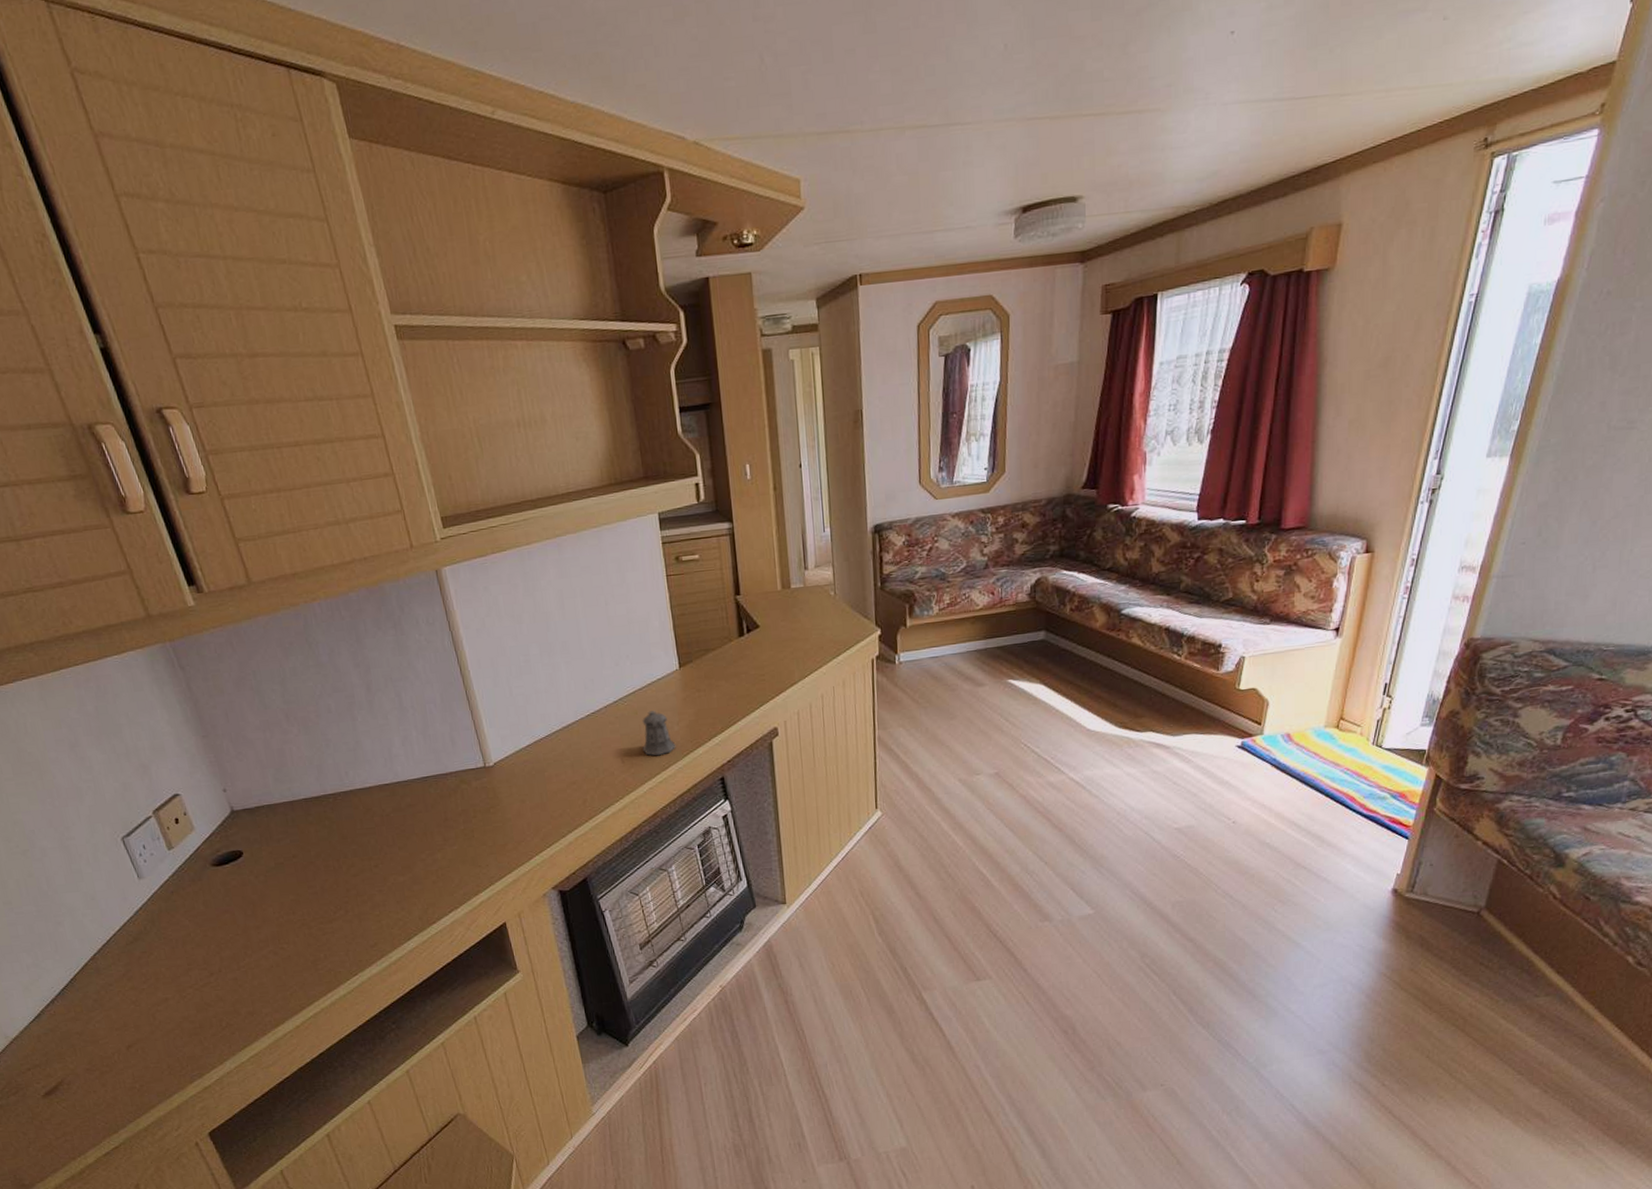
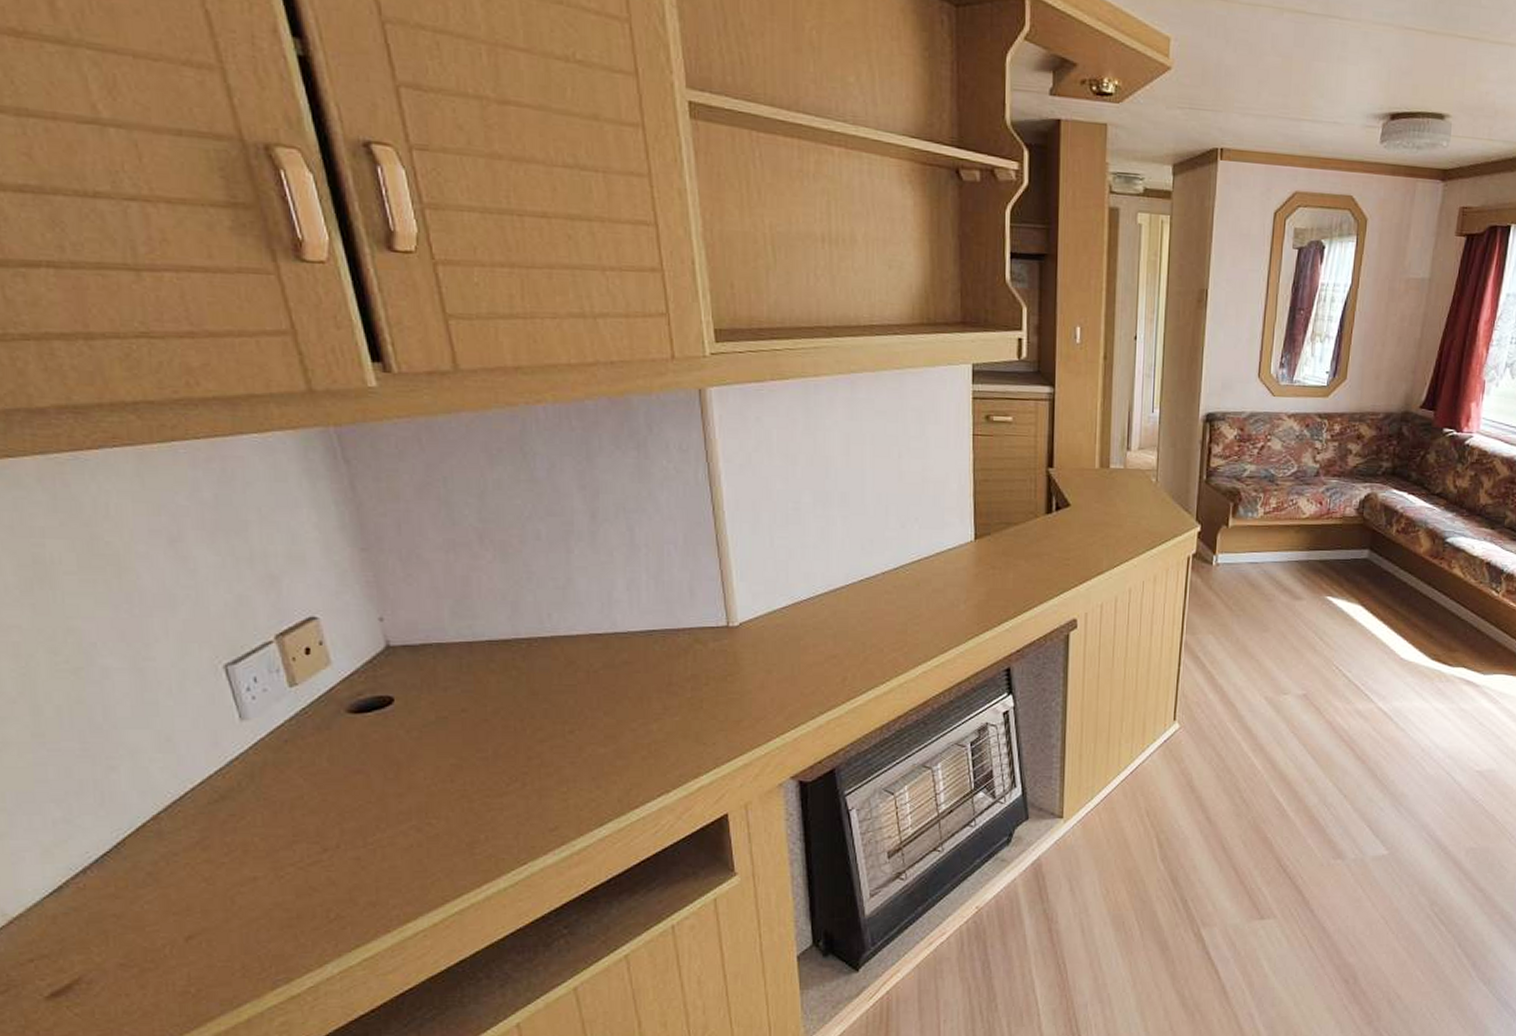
pepper shaker: present [642,710,676,756] -> none [921,584,960,636]

